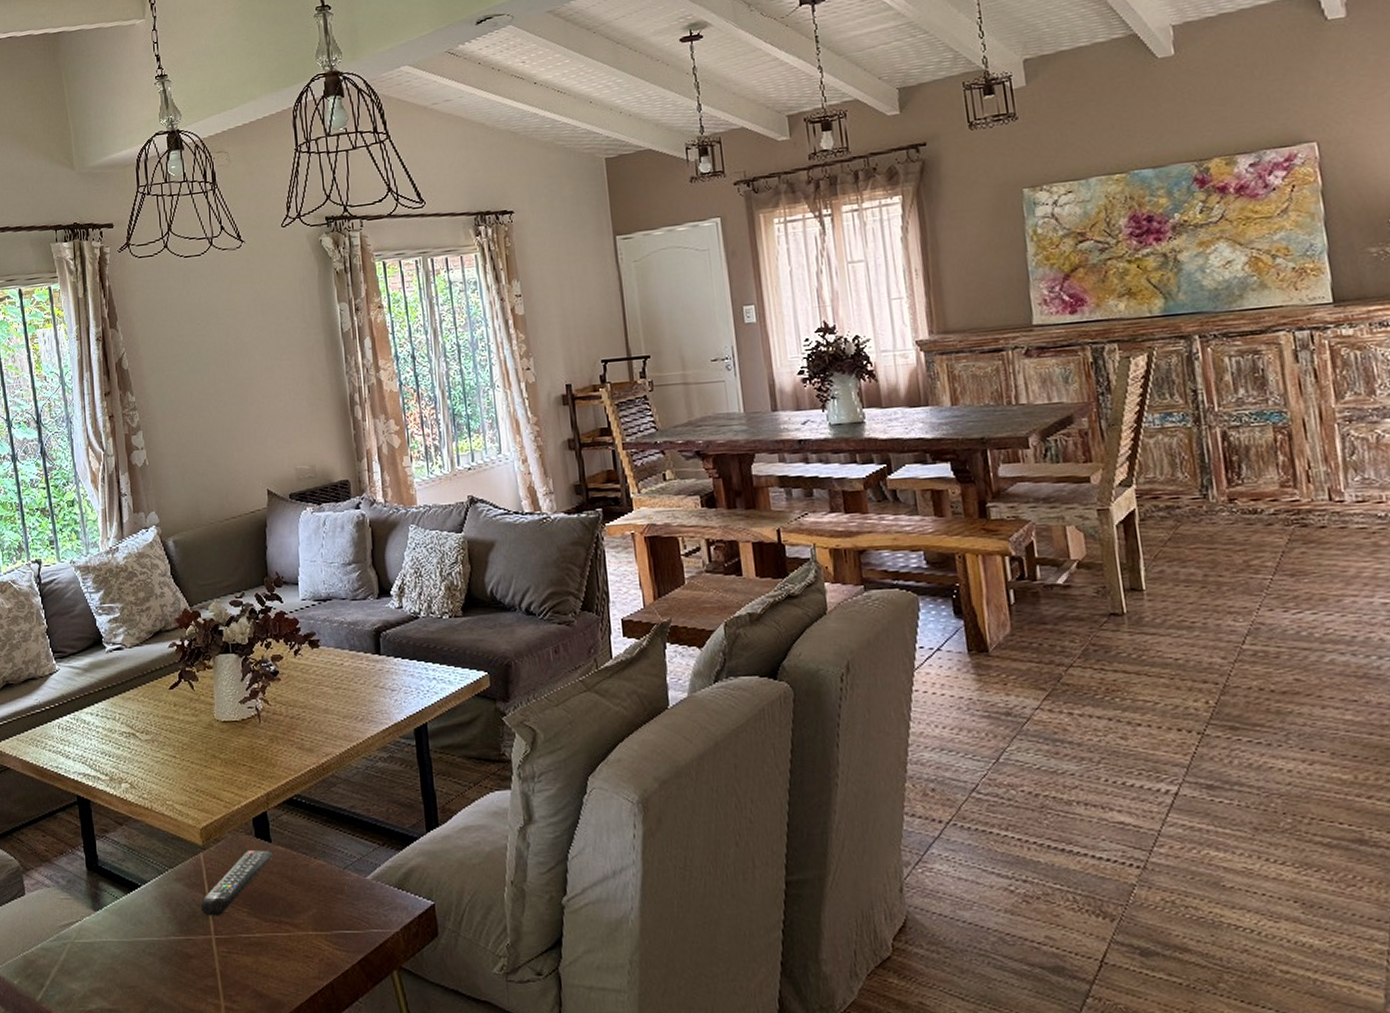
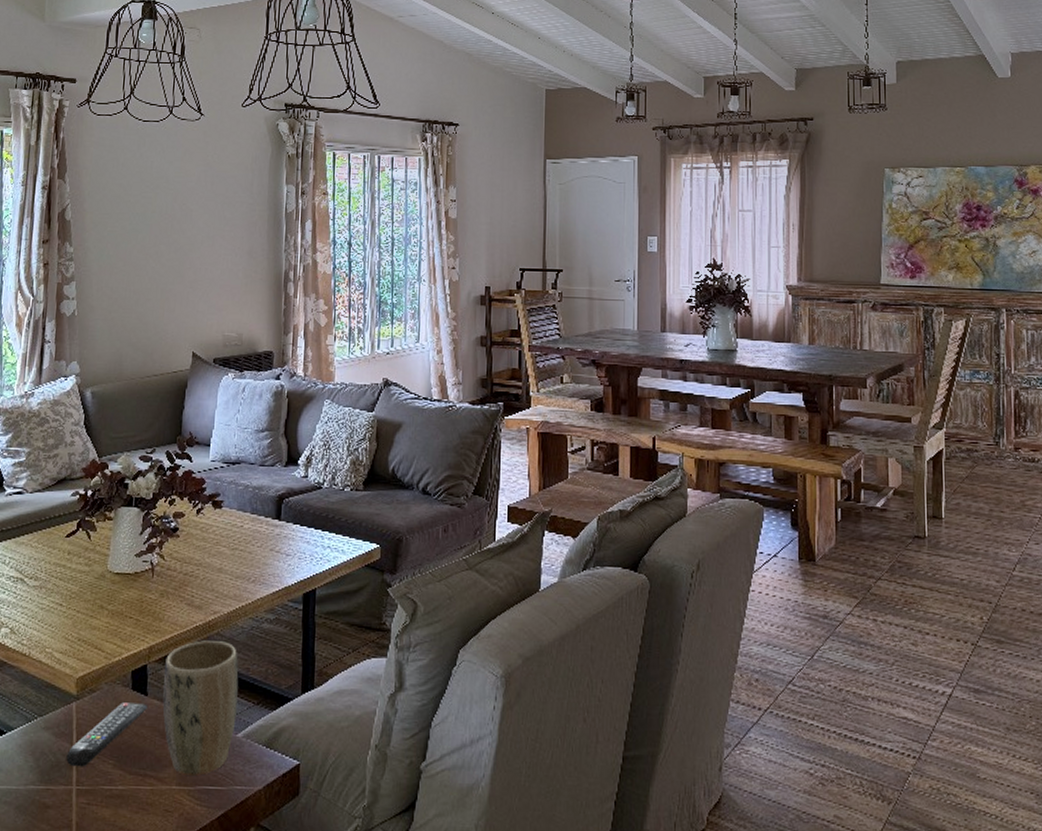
plant pot: none [283,783,364,920] -> present [163,640,239,776]

